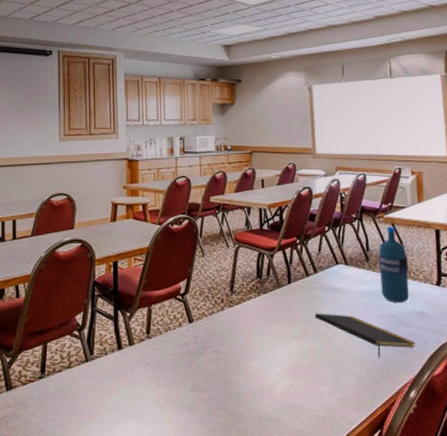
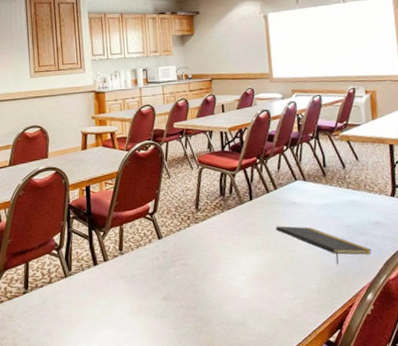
water bottle: present [377,226,410,303] -> none [334,143,365,214]

